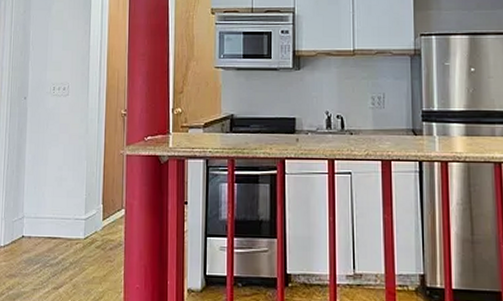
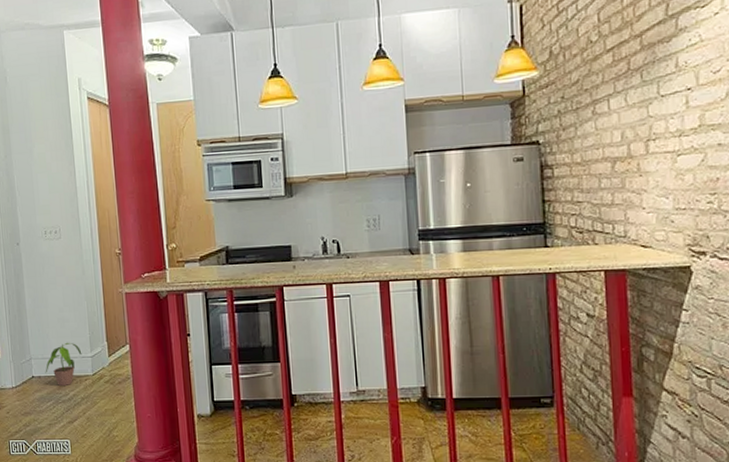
potted plant: none [36,202,76,249] -> present [45,342,82,387]

